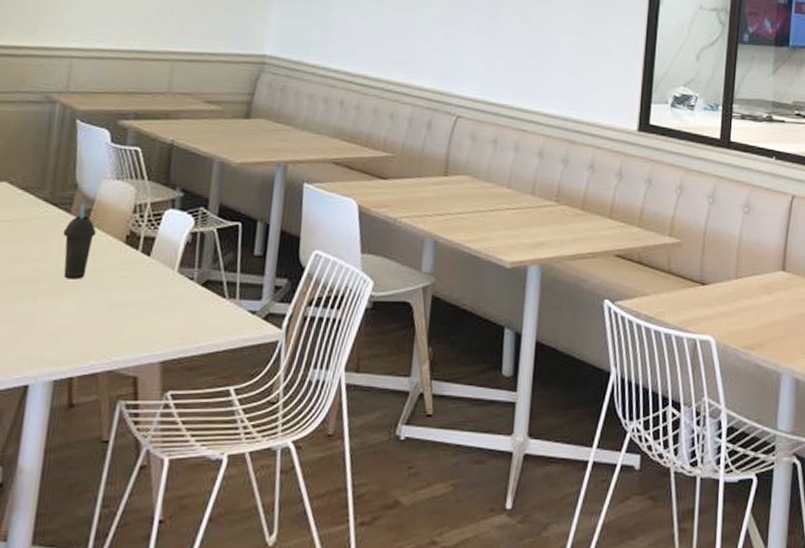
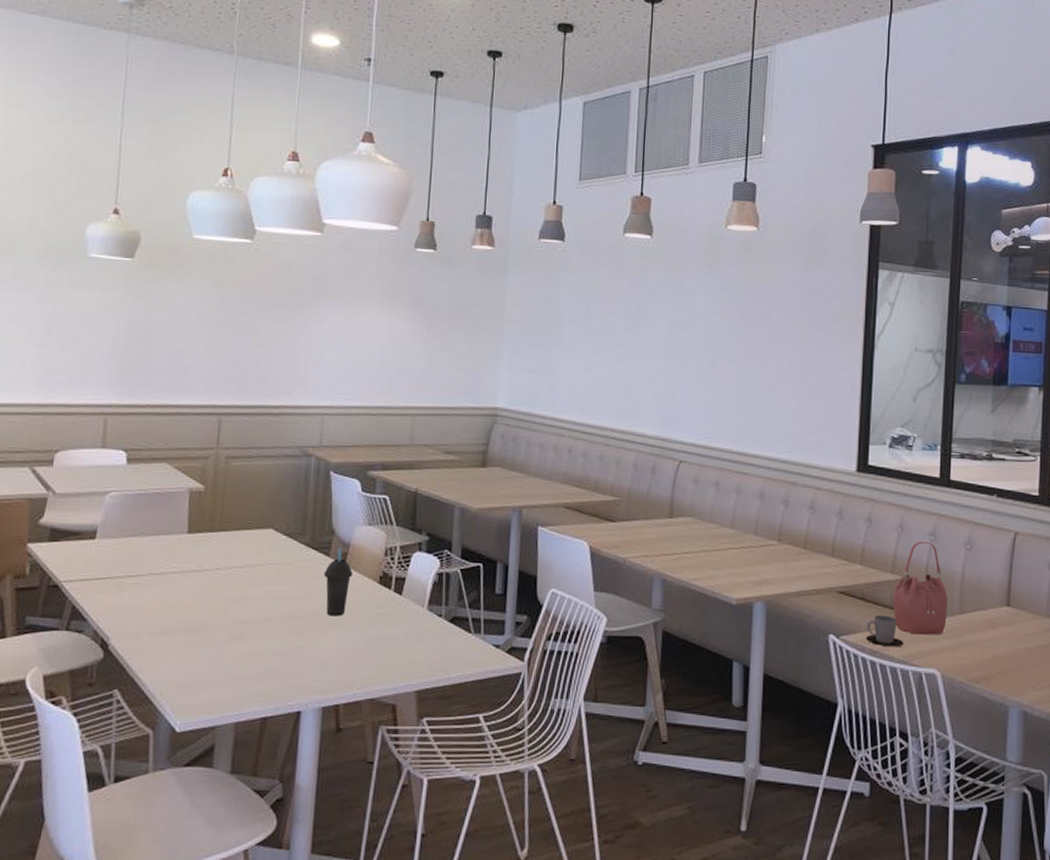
cup: none [642,279,680,313] -> present [866,615,904,647]
handbag: none [669,203,725,300] -> present [893,541,948,635]

